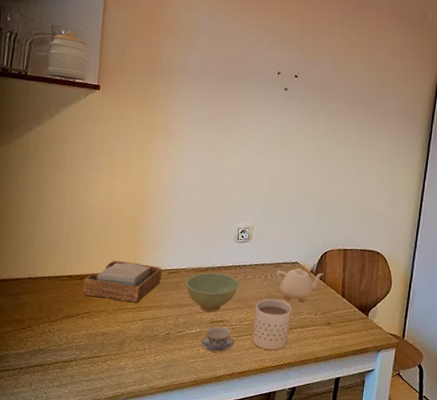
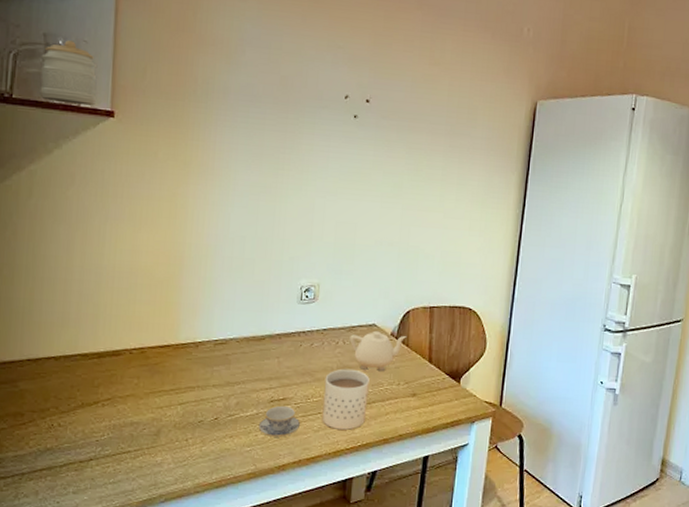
napkin holder: present [83,261,162,303] -> none [102,333,206,384]
bowl: present [186,272,240,312] -> none [237,341,305,389]

